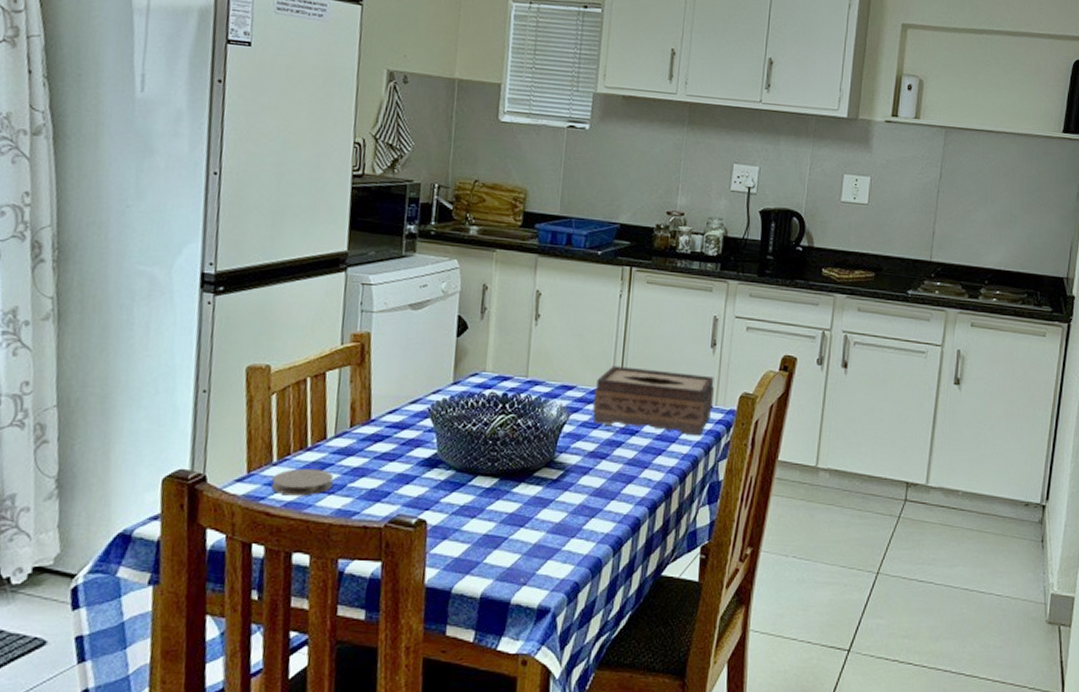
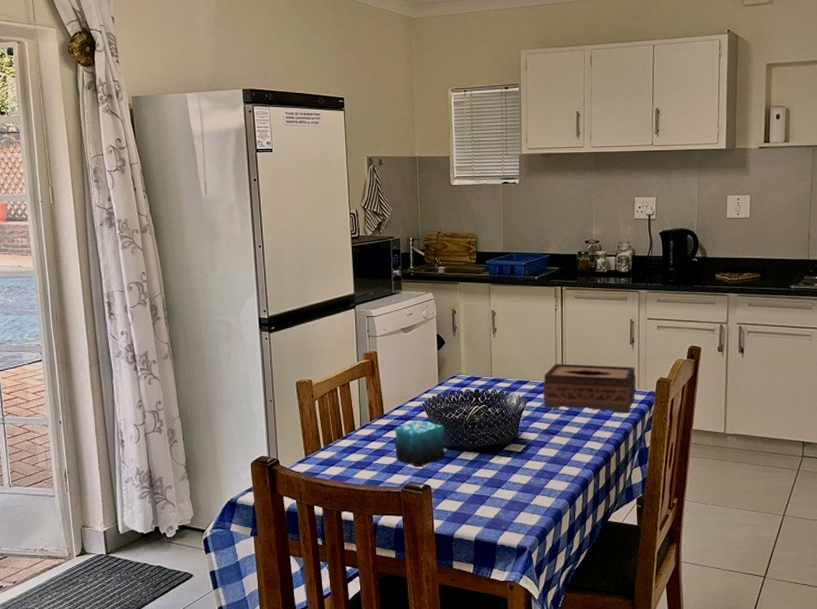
coaster: present [271,468,334,496] -> none [322,452,363,471]
candle: none [381,429,455,495] -> present [395,419,445,467]

